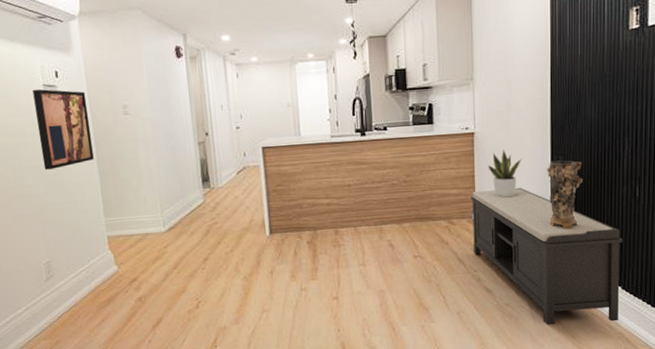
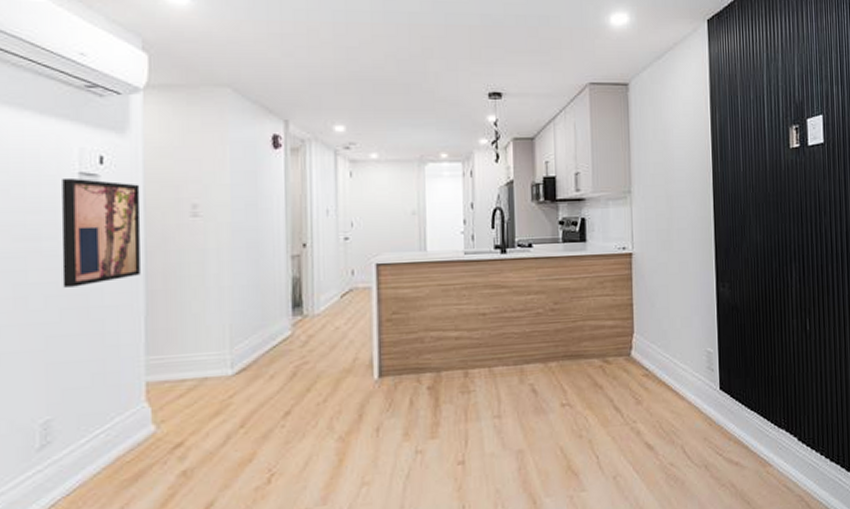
bench: present [471,187,623,325] -> none [629,318,796,489]
potted plant: present [488,149,522,198] -> none [647,273,686,331]
decorative vase: present [547,160,583,230] -> none [712,287,751,370]

